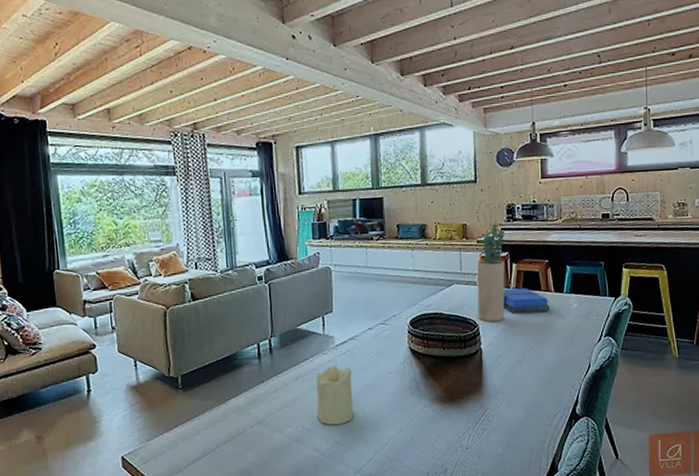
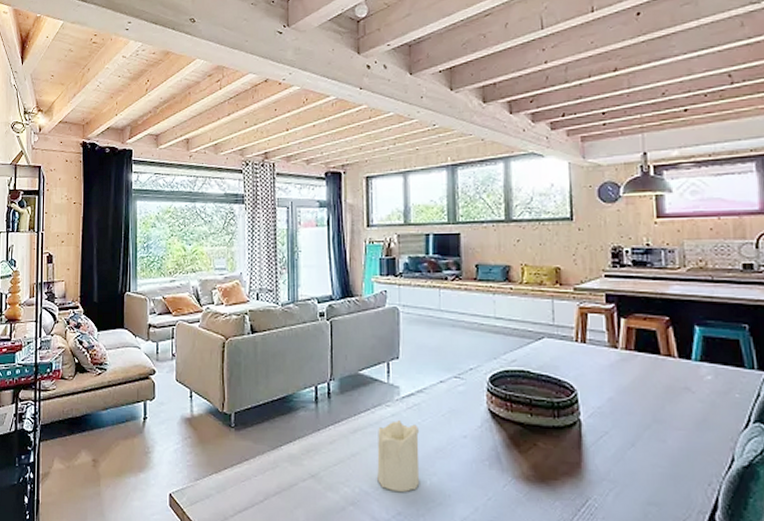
vase: present [477,221,505,322] -> none [574,266,611,389]
books: present [503,288,550,313] -> none [608,349,673,383]

